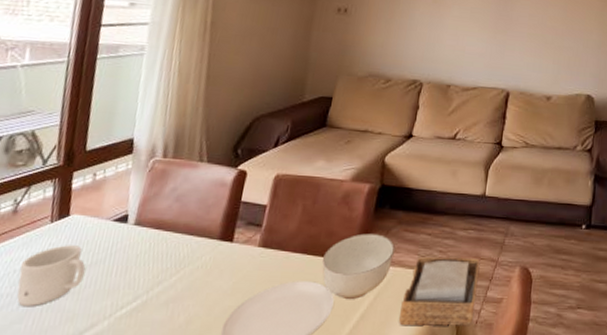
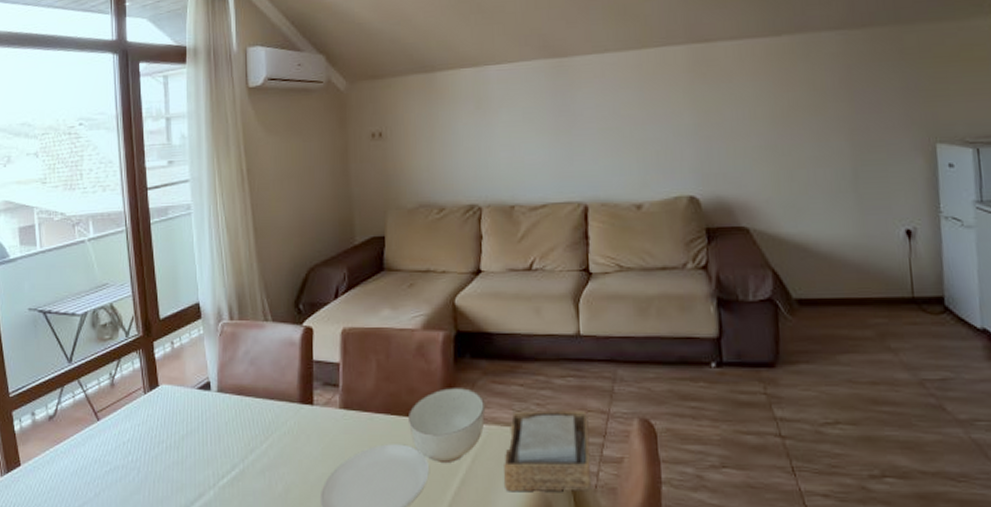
mug: present [16,245,86,307] -> none [127,415,183,478]

